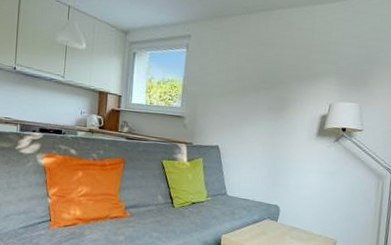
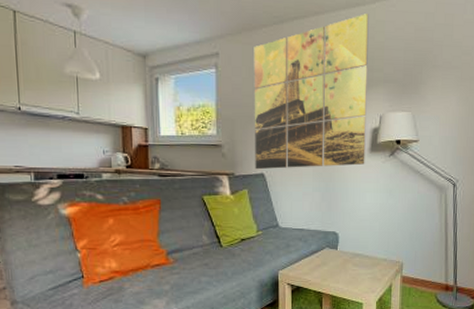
wall art: none [211,11,329,147] -> present [254,14,369,170]

